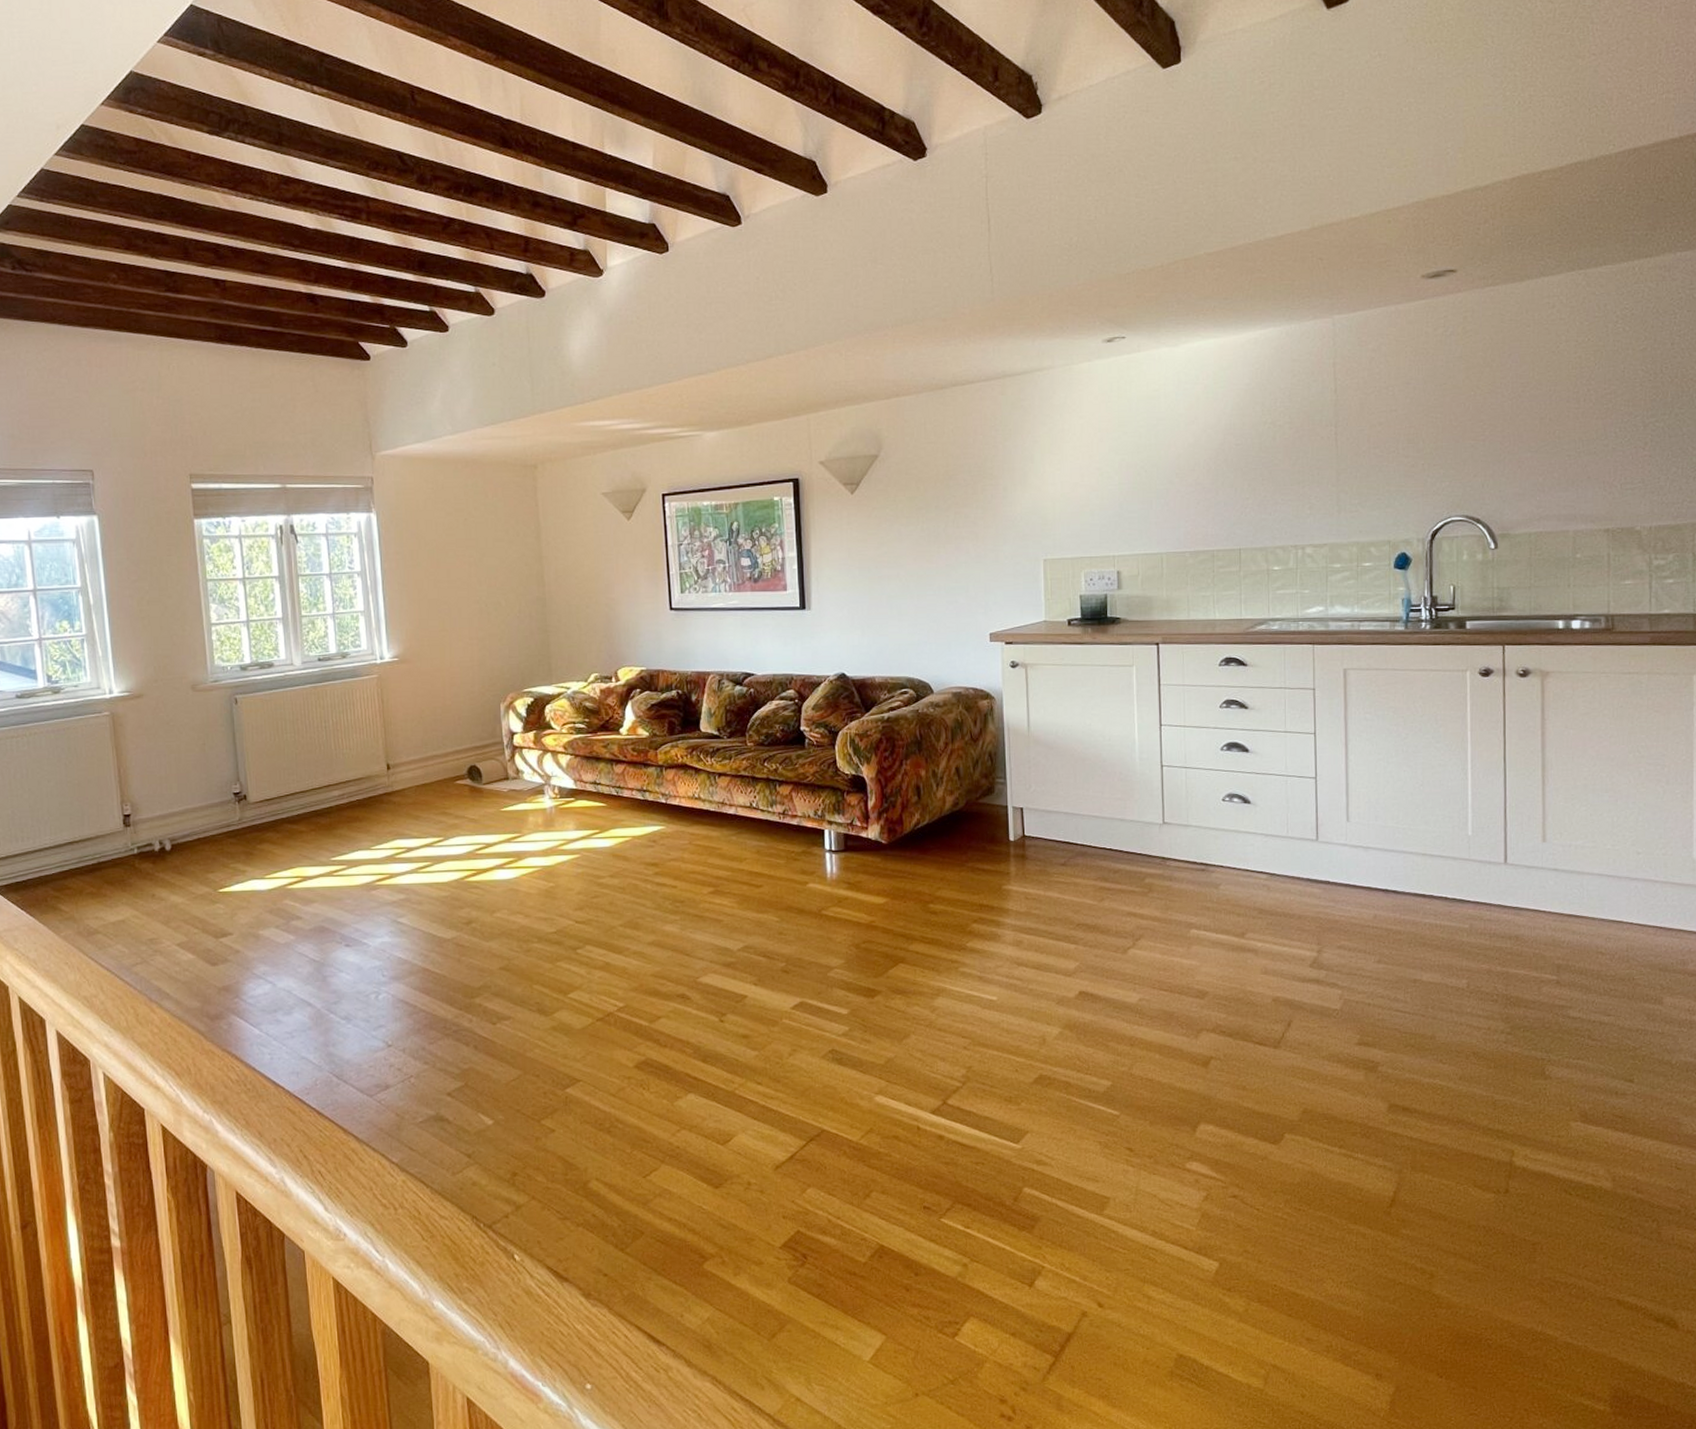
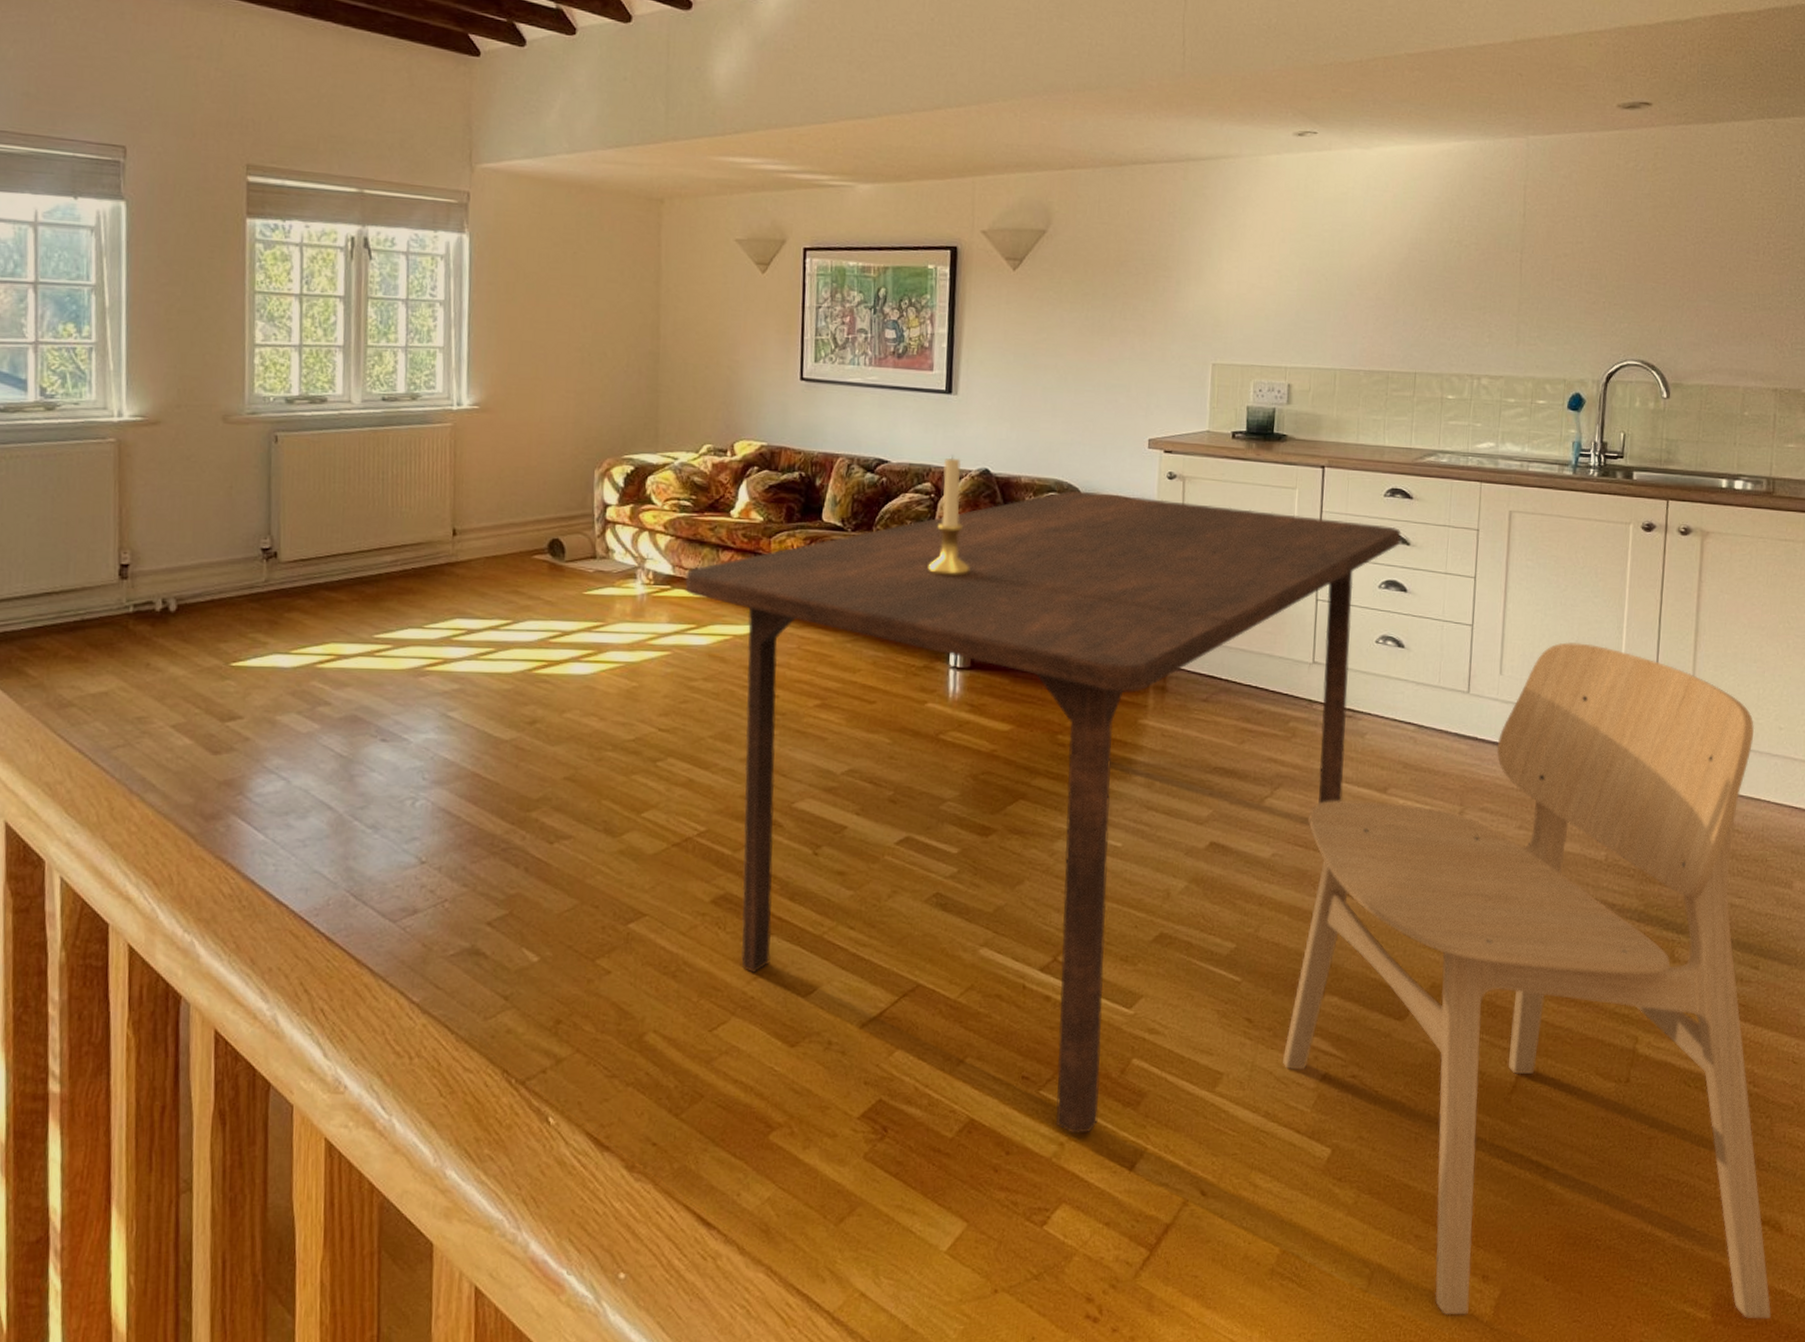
dining table: none [586,685,1239,1255] -> present [685,490,1401,1134]
candle holder: none [798,664,837,772] -> present [928,456,971,578]
dining chair: none [1165,786,1672,1411] -> present [1283,642,1771,1319]

